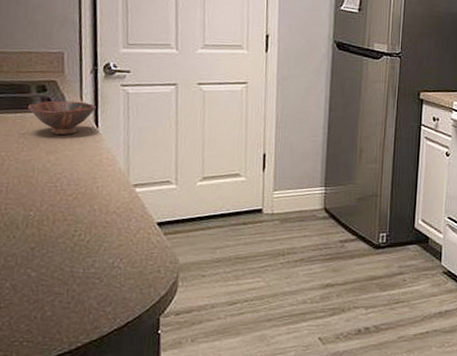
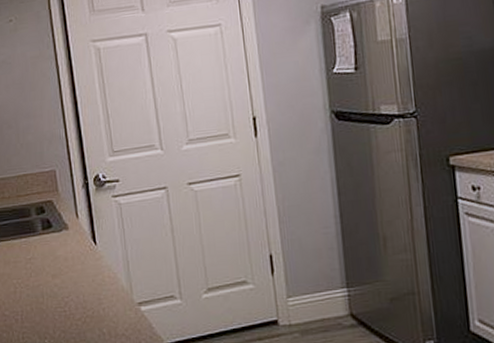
bowl: present [28,100,97,135] -> none [31,219,92,256]

